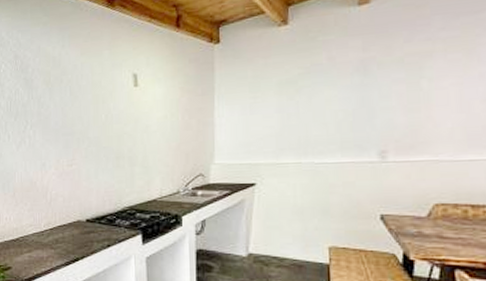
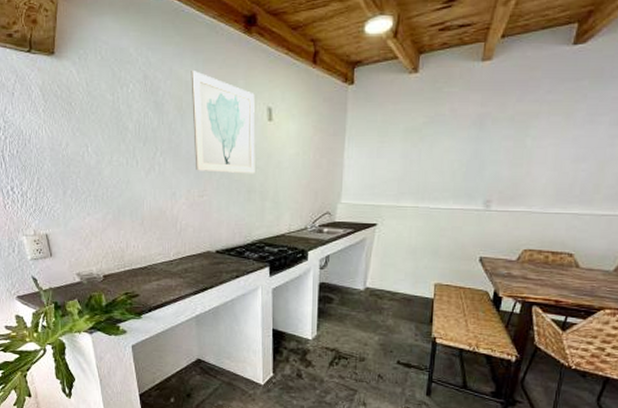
wall art: none [58,45,123,141] -> present [191,69,255,174]

